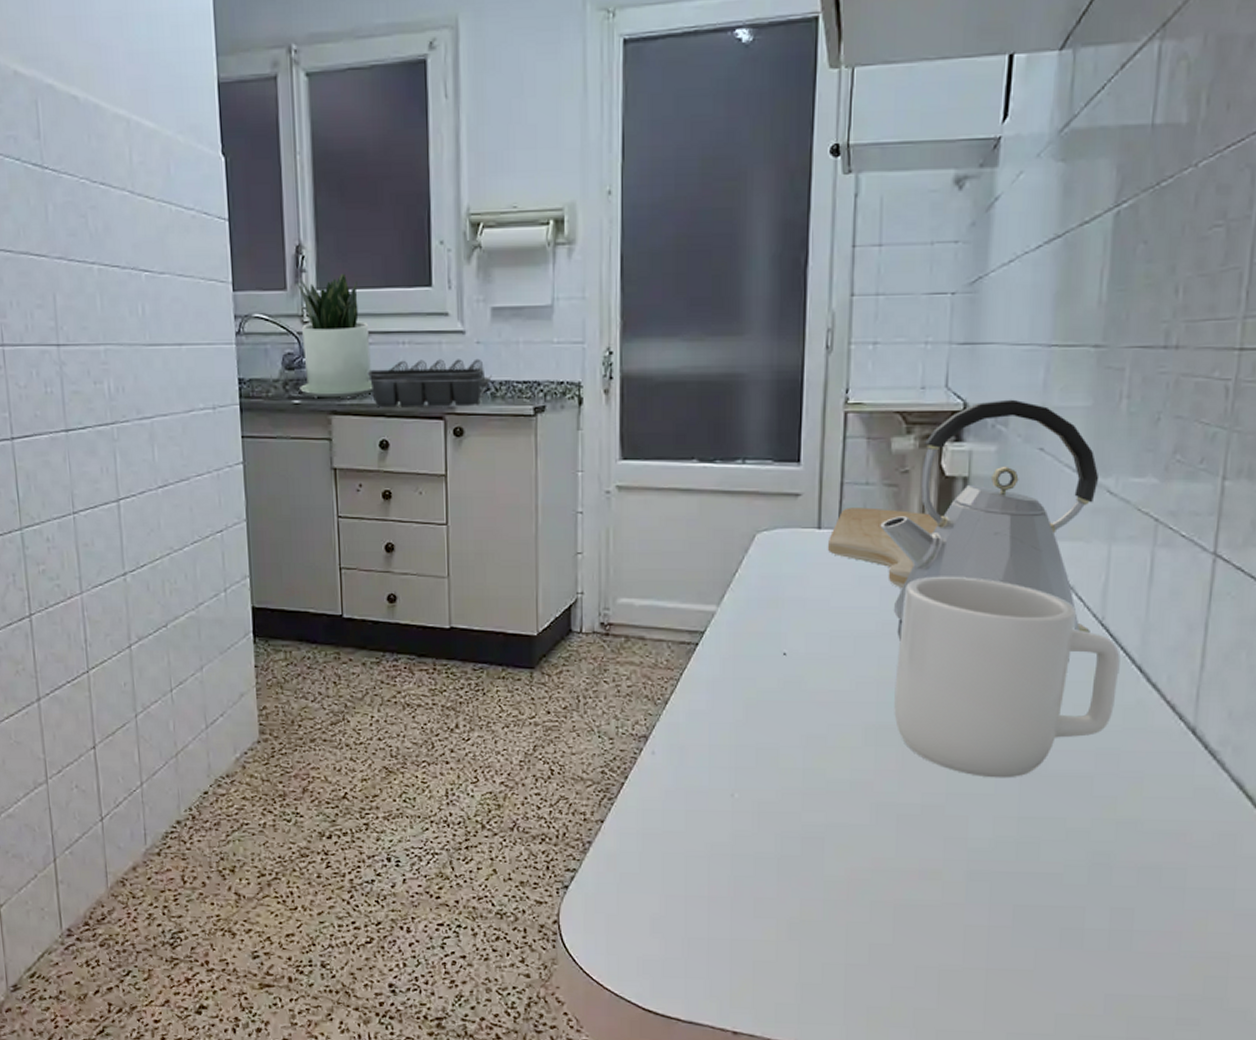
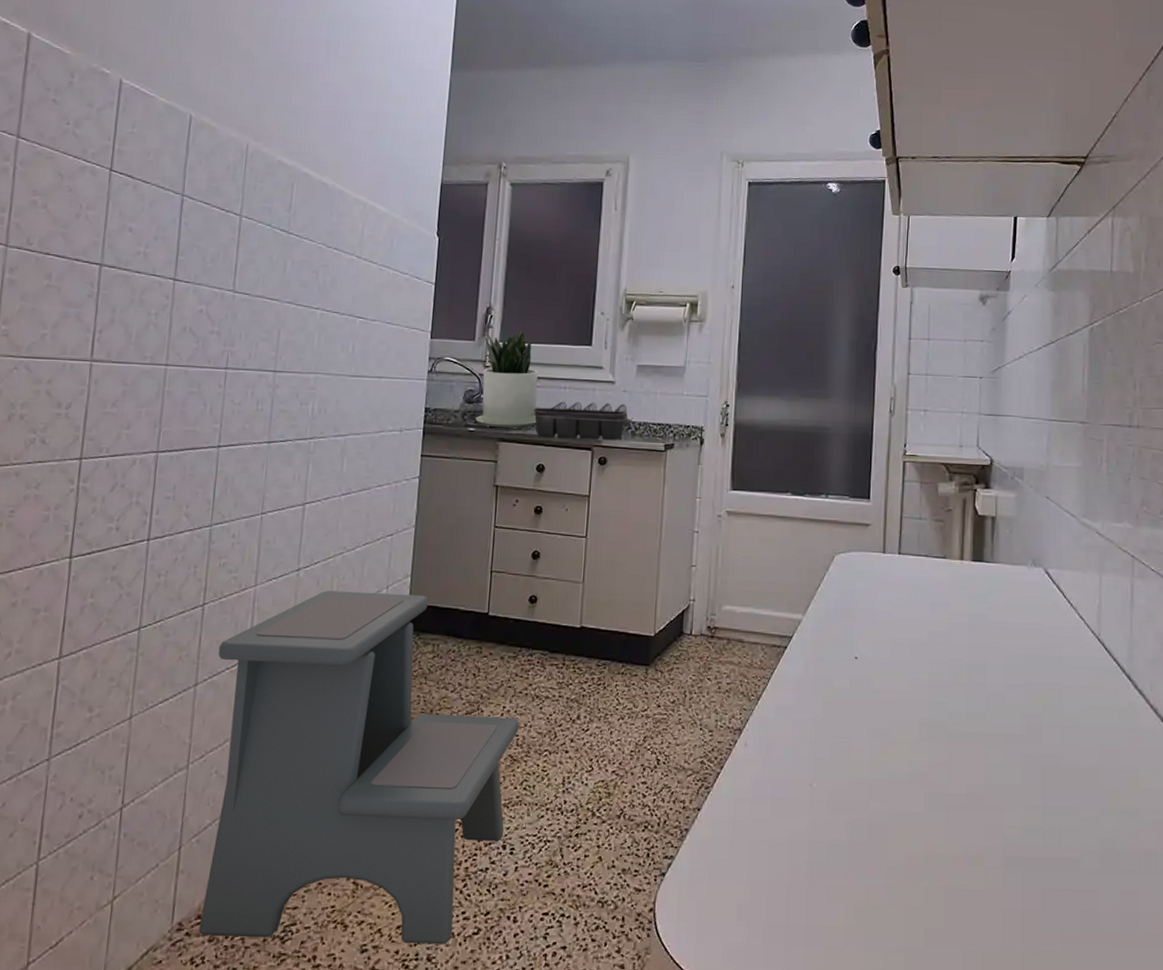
step stool: none [54,596,391,953] -> present [198,590,519,945]
chopping board: present [827,507,938,589] -> none [890,537,974,605]
kettle: present [880,399,1100,663] -> none [930,458,1090,671]
mug: present [894,576,1120,778] -> none [943,595,1114,771]

